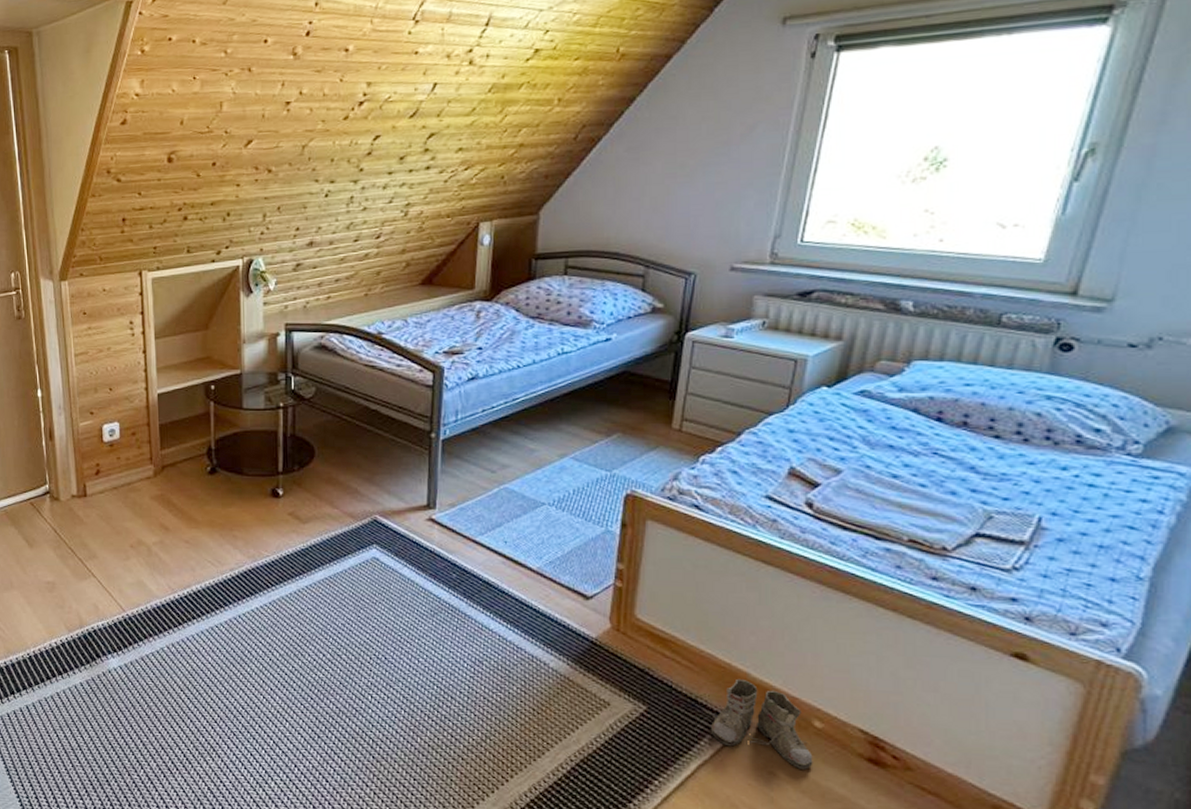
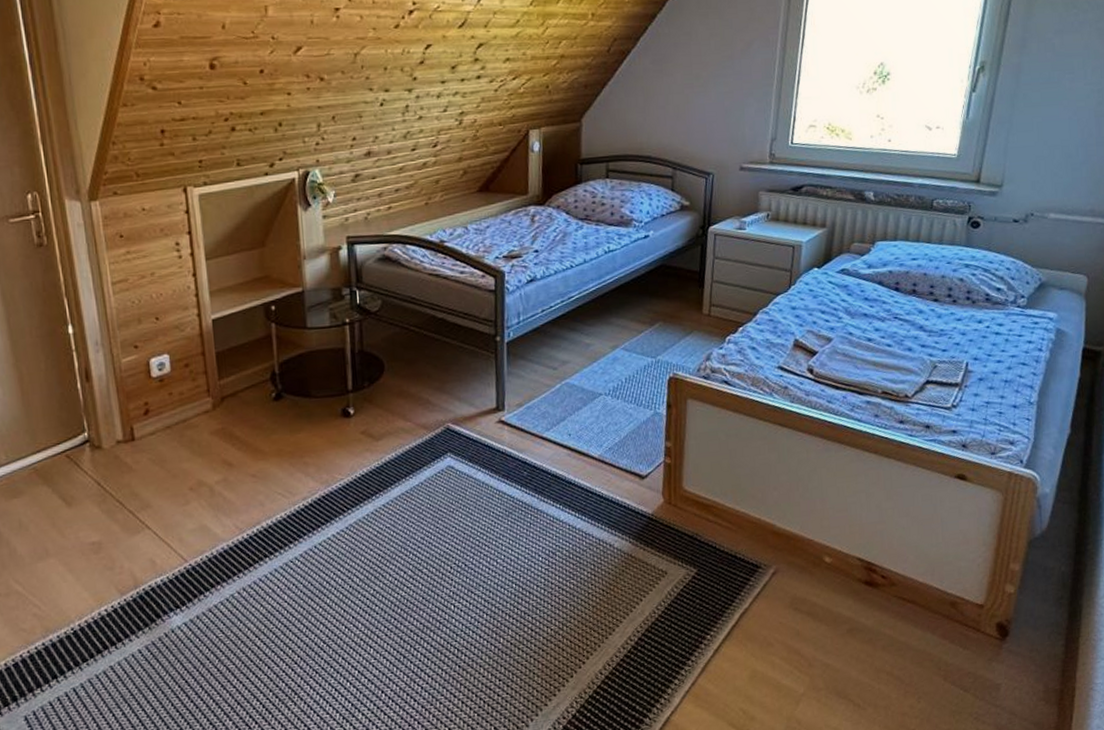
boots: present [704,678,813,769] -> none [742,530,826,601]

